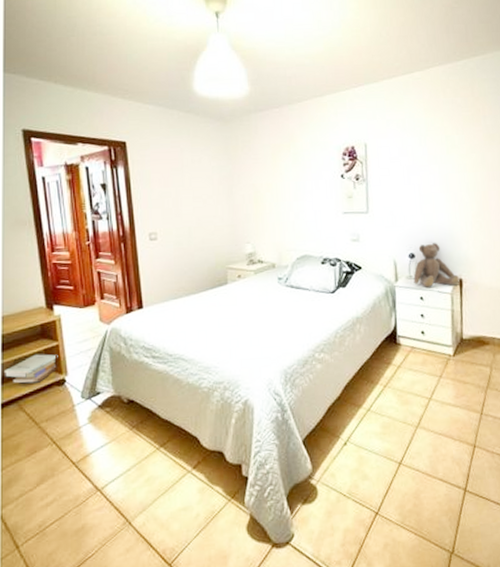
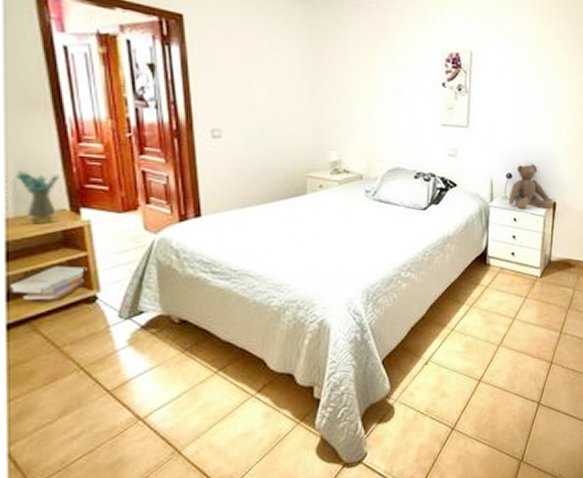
vase: none [9,277,39,320] -> present [16,170,60,225]

